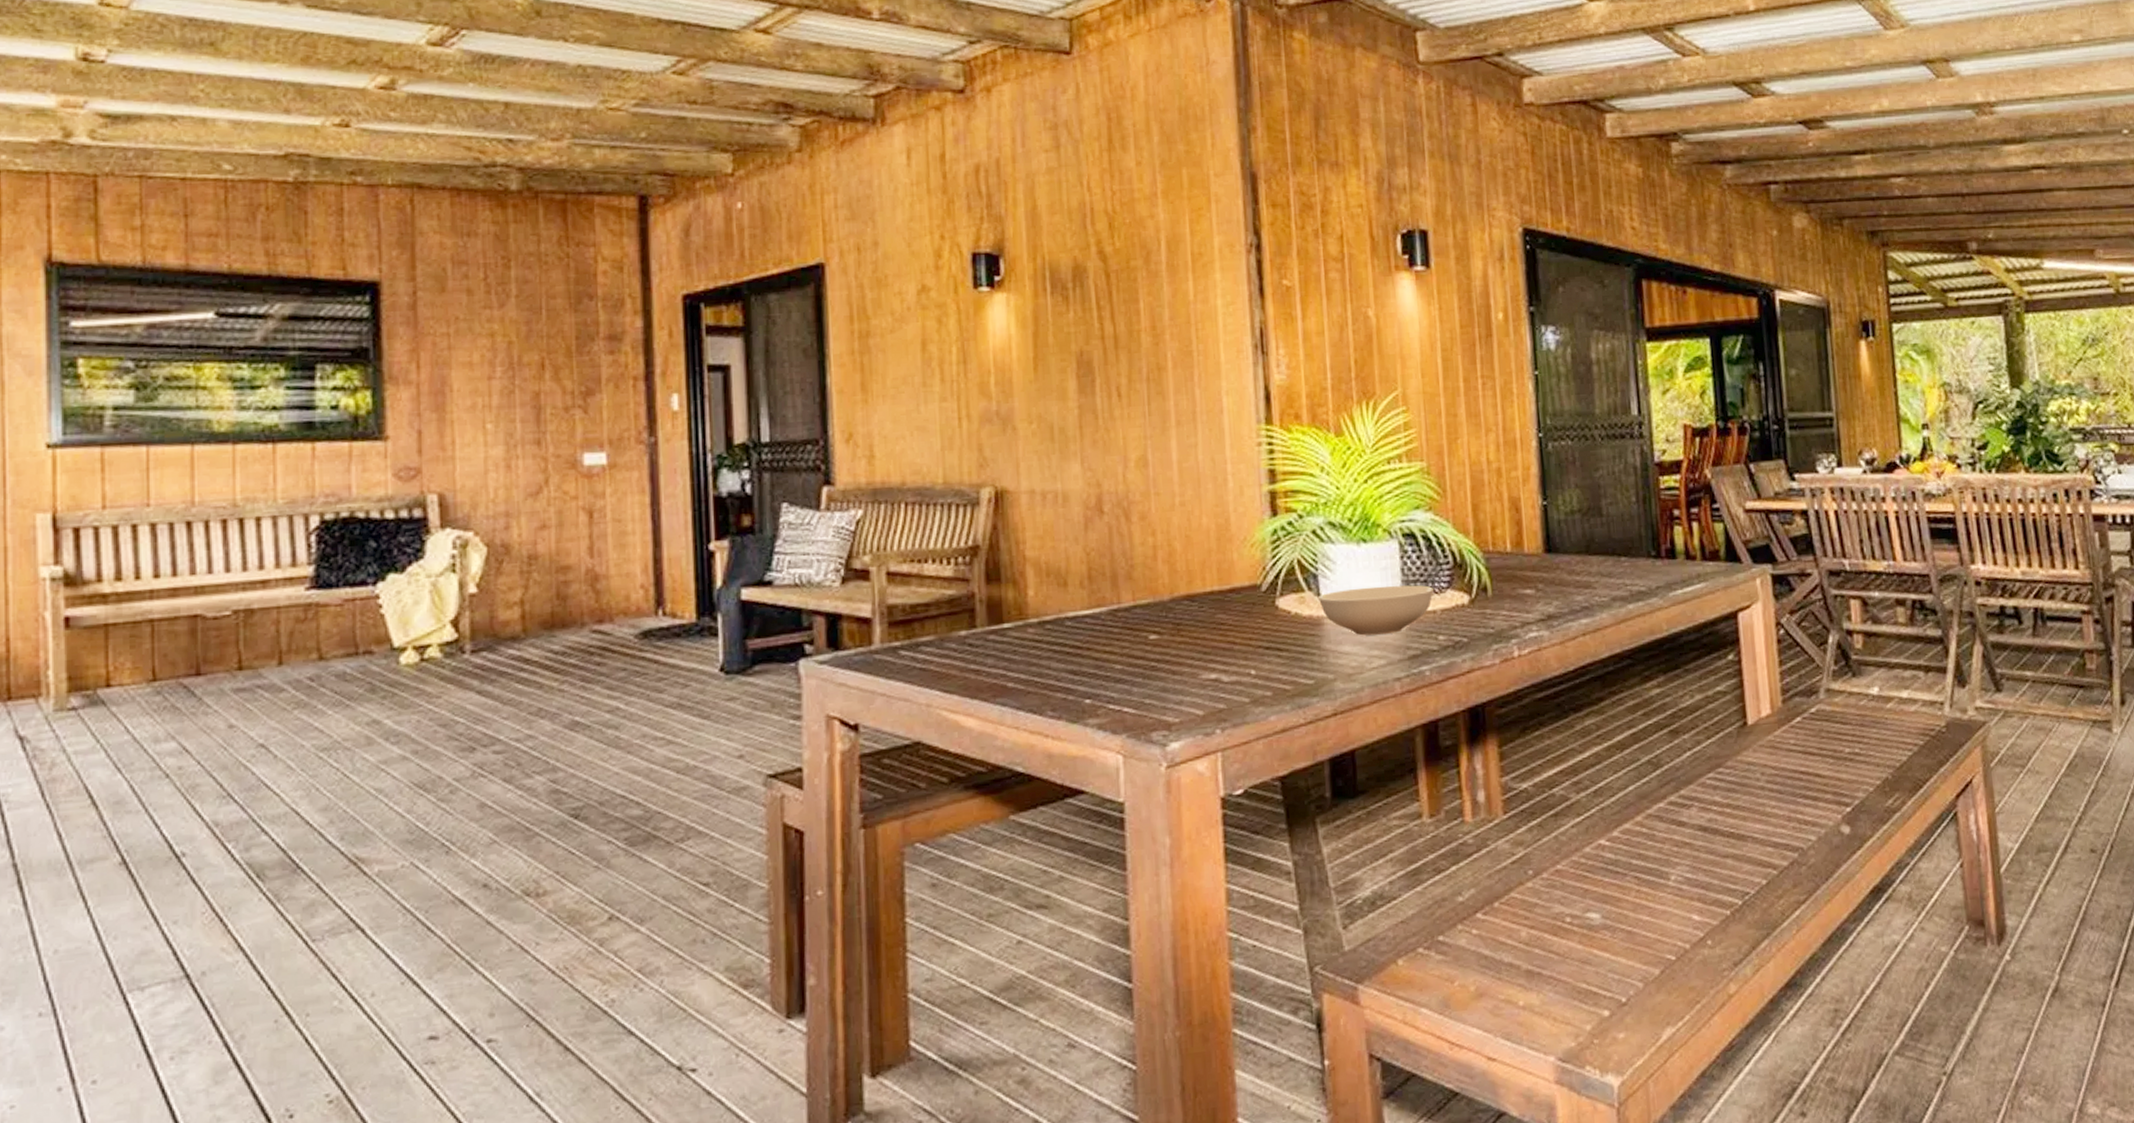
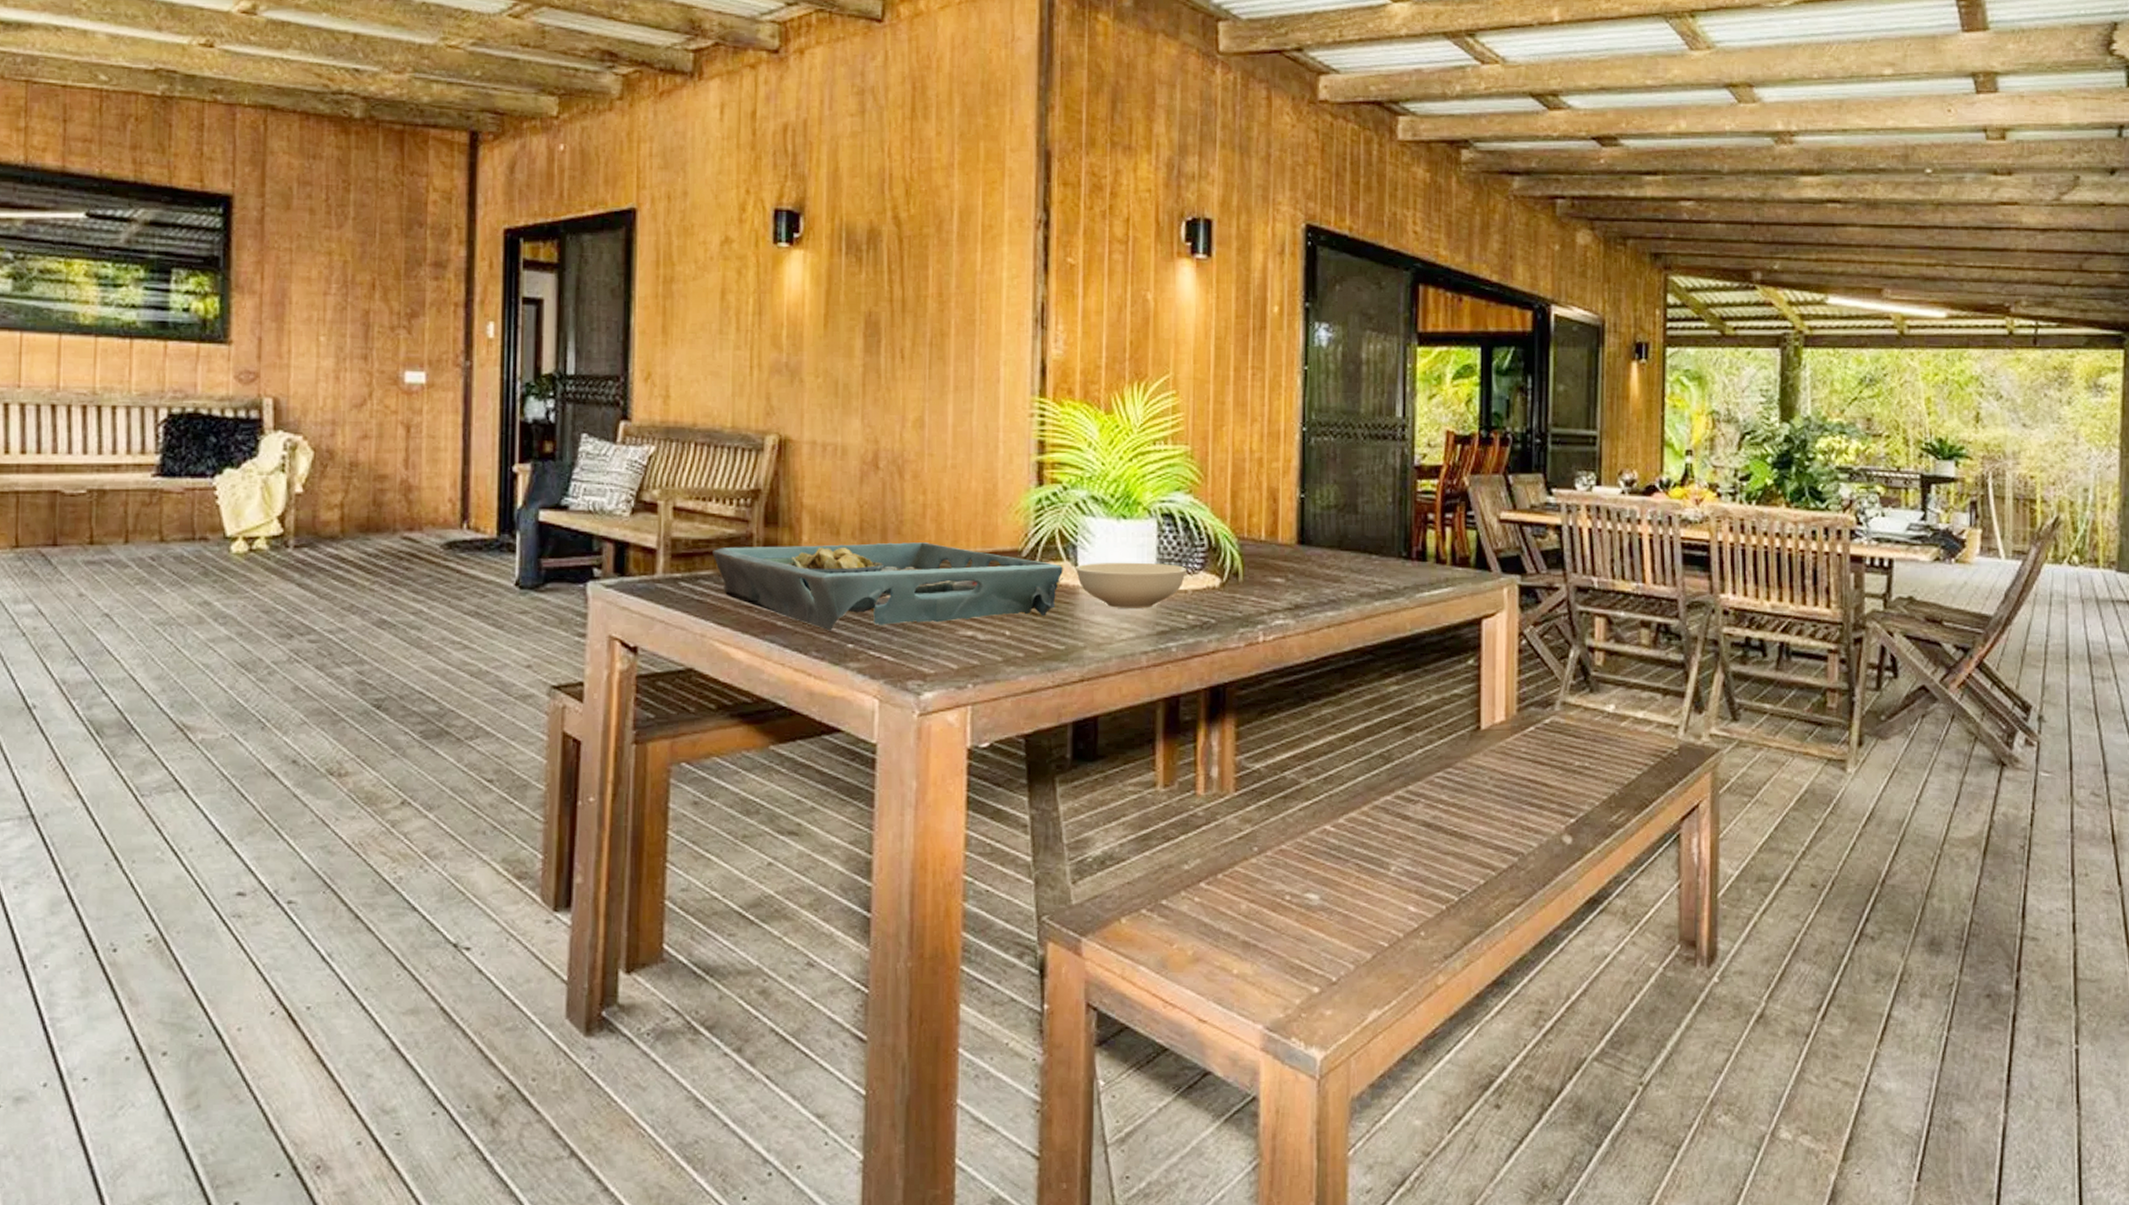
serving tray: none [932,585,1307,688] -> present [712,542,1064,631]

